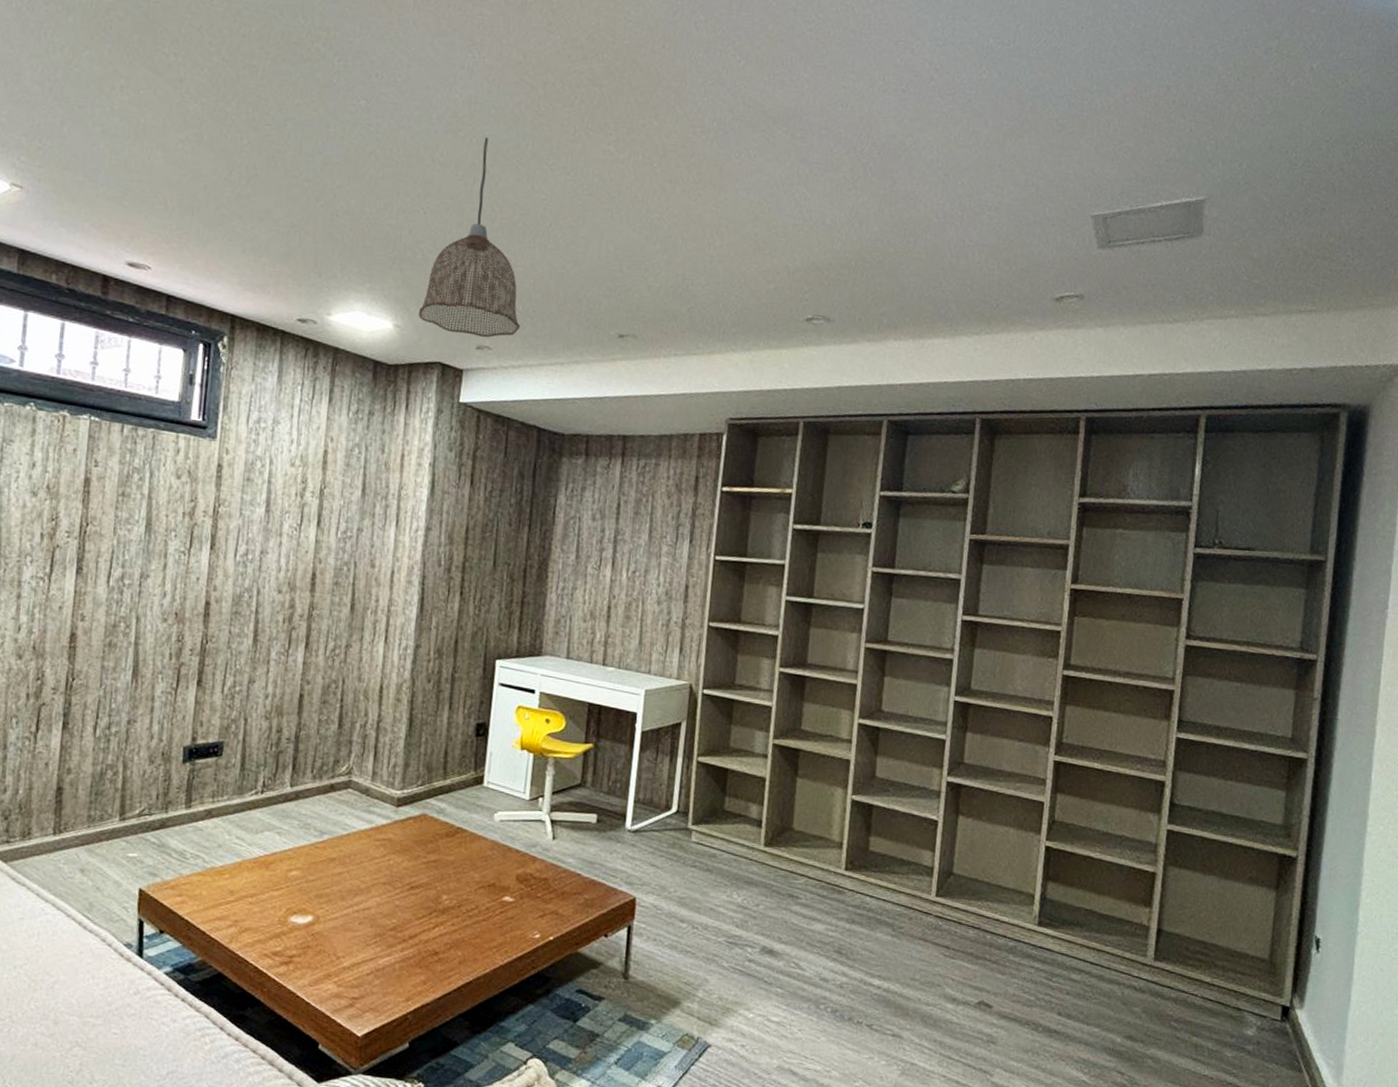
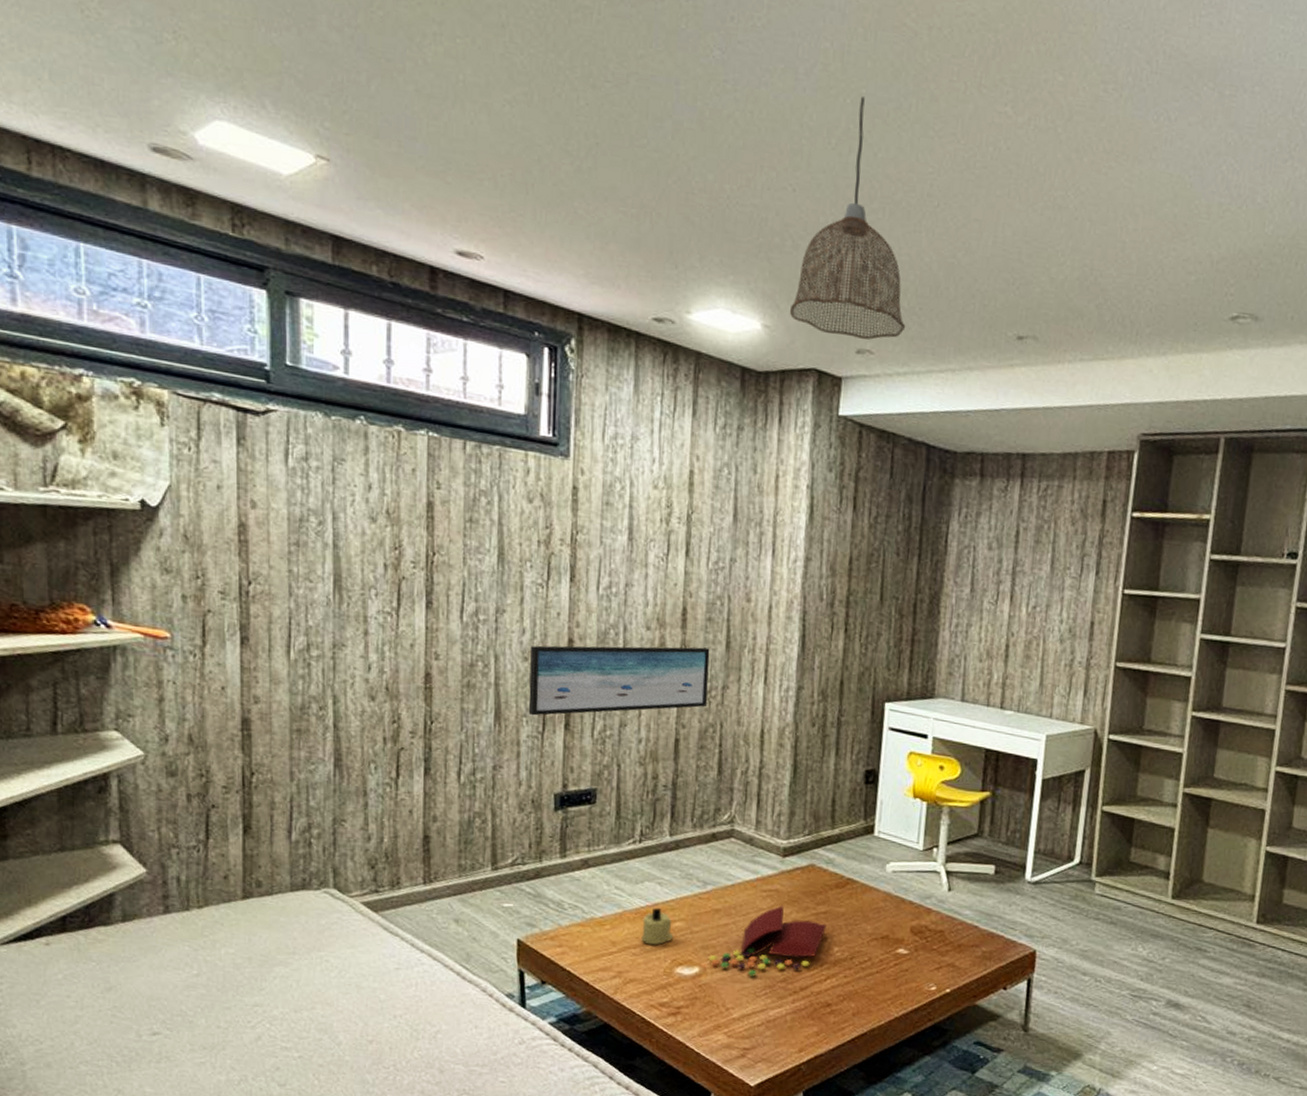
wall art: none [164,607,336,673] -> present [528,645,710,716]
candle: none [258,856,290,894] -> present [641,907,674,945]
candy bag: none [322,853,436,925] -> present [709,904,827,977]

